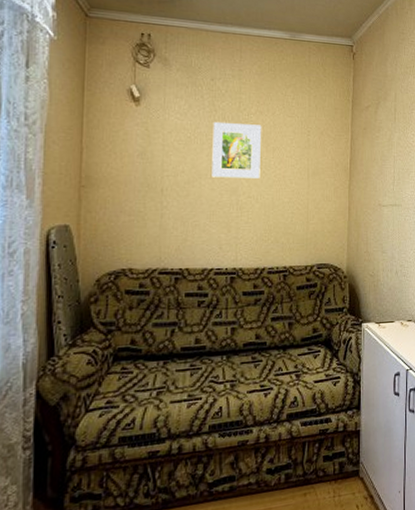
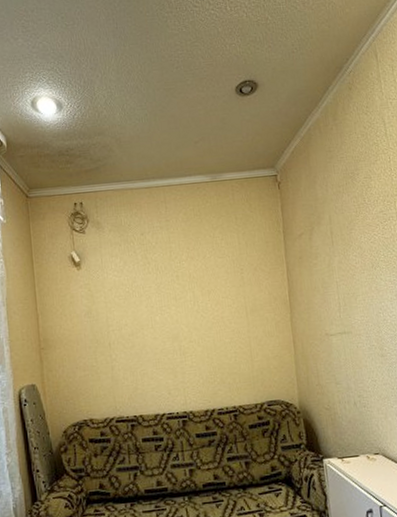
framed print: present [212,121,262,180] -> none [148,270,199,327]

